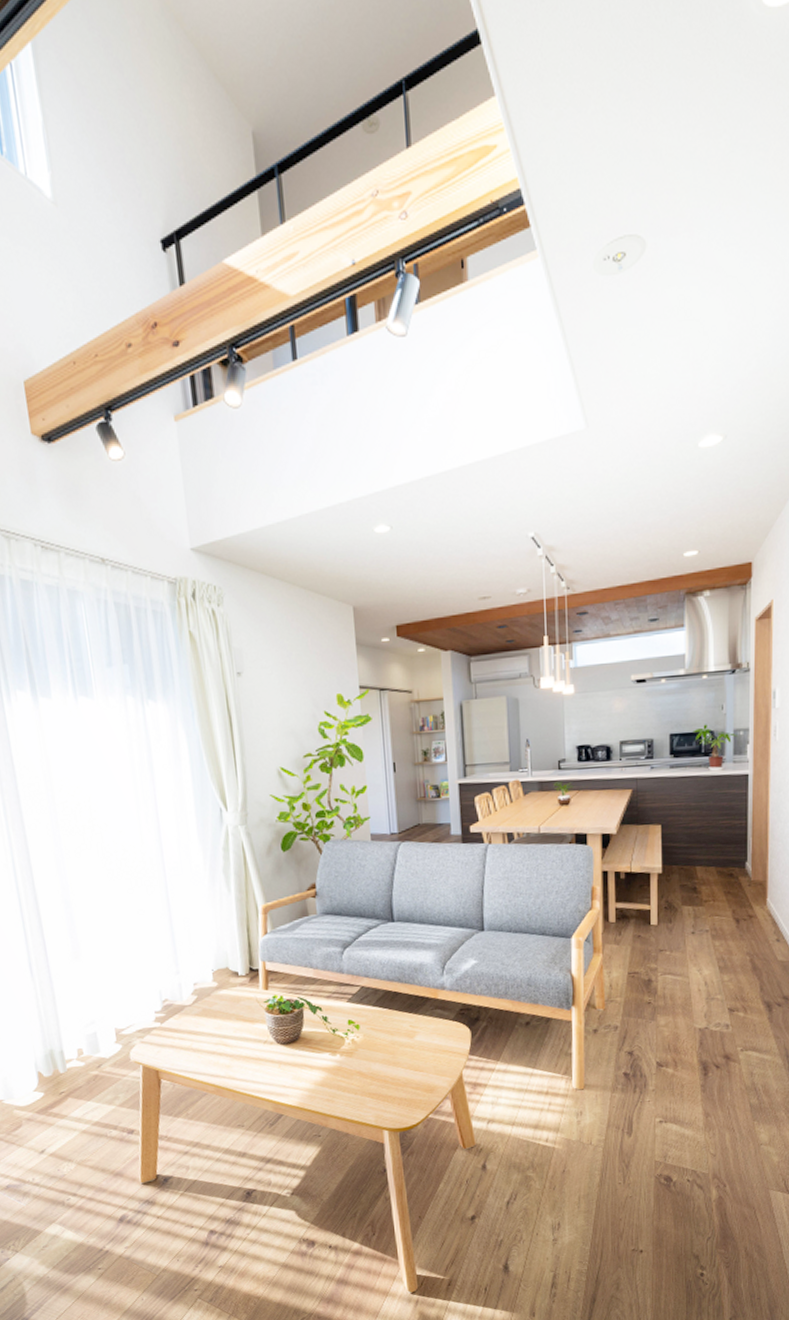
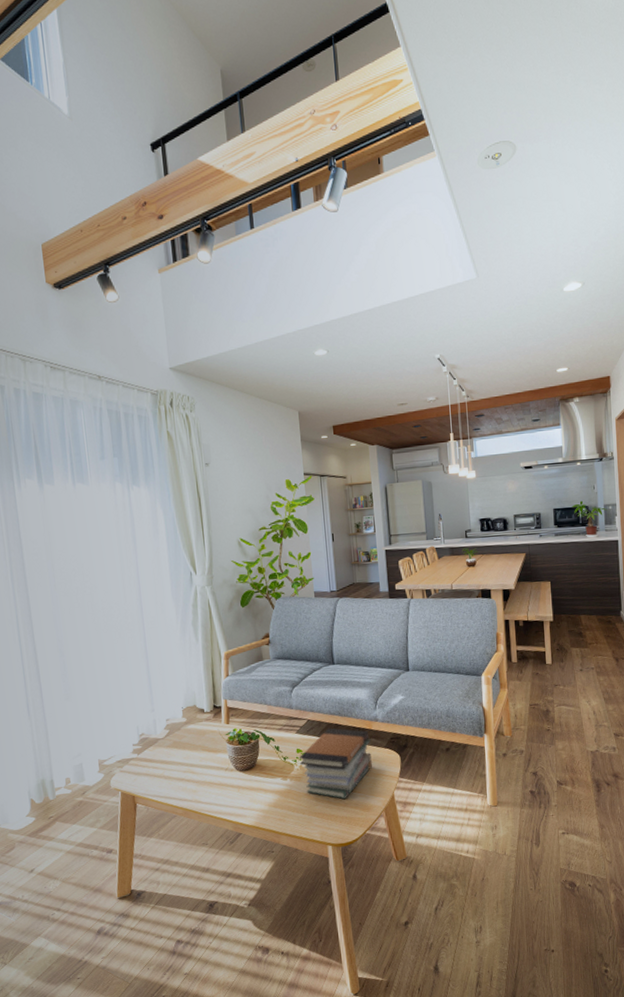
book stack: none [350,996,438,1079] -> present [299,728,373,800]

